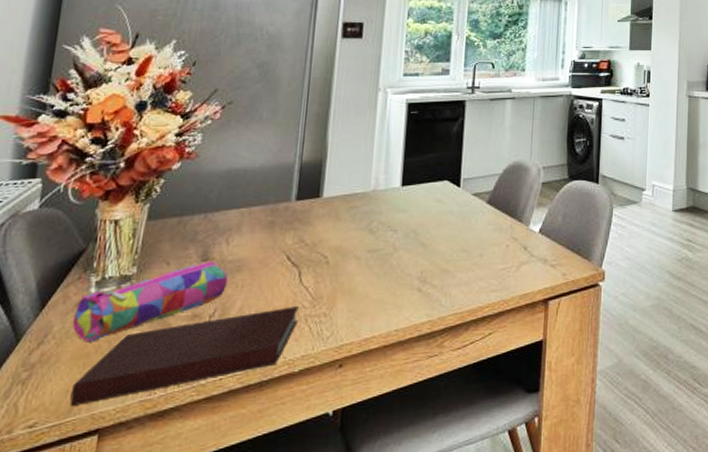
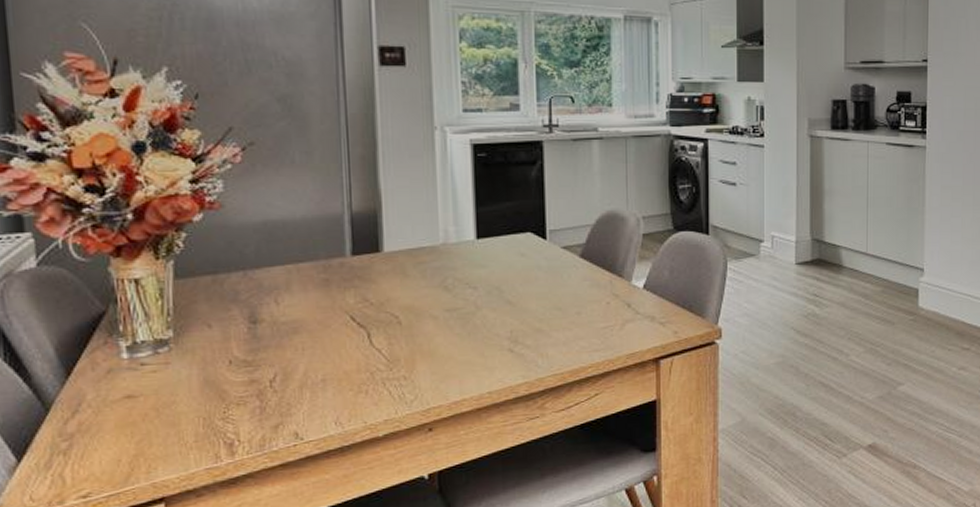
notebook: present [69,306,300,406] -> none [123,369,375,475]
pencil case: present [72,260,228,342] -> none [107,322,284,411]

